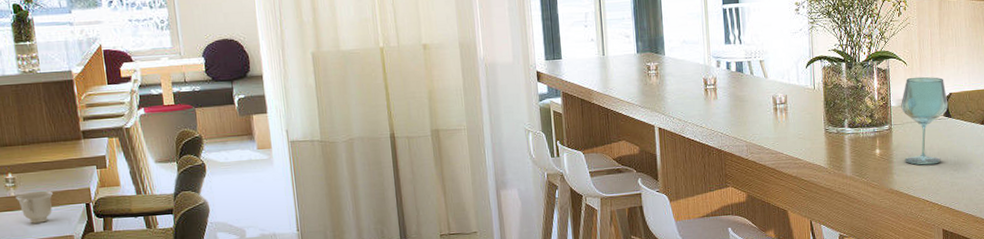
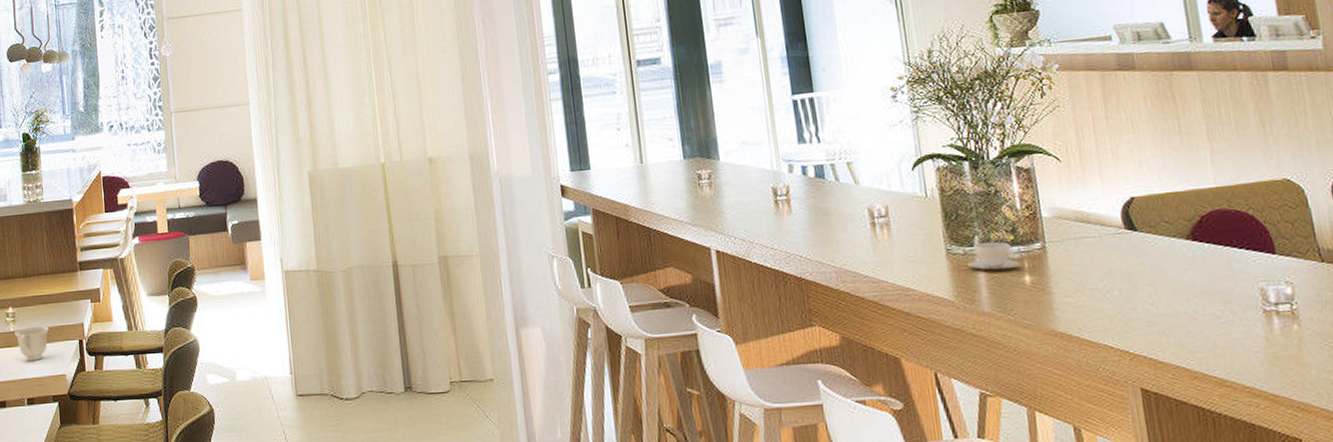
teacup: none [838,123,874,146] -> present [966,241,1020,271]
wine glass: present [901,76,949,165] -> none [1056,176,1131,297]

